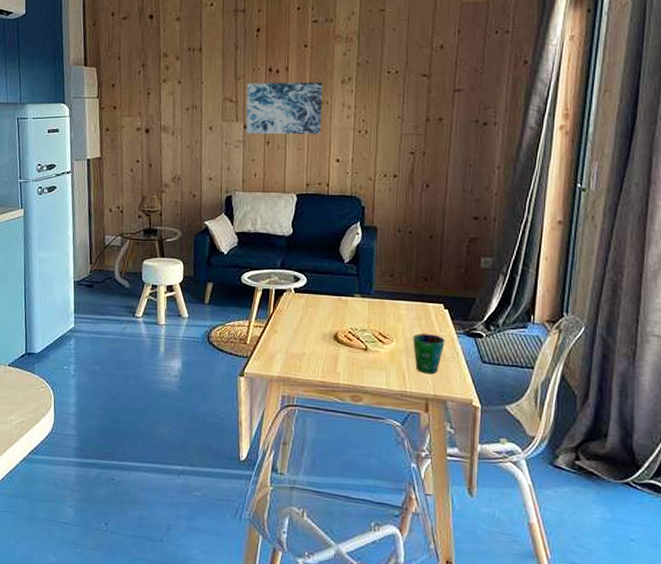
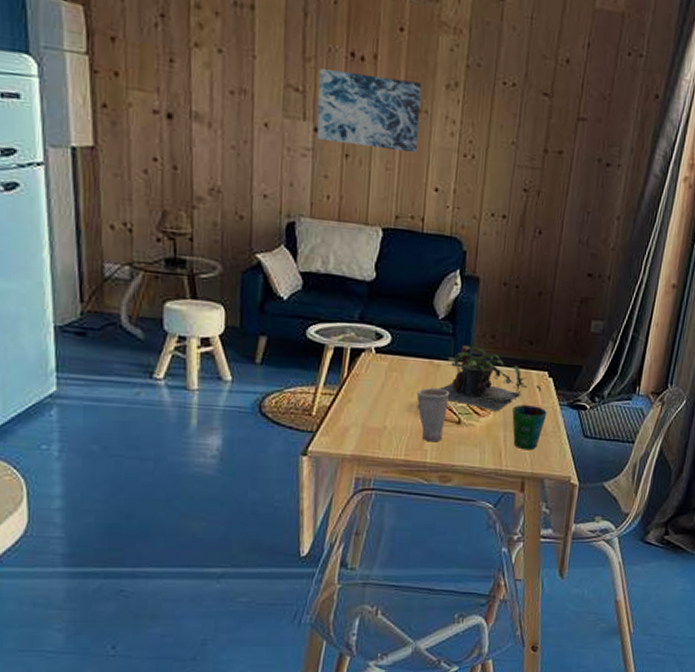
cup: none [329,320,357,367] -> present [416,388,450,443]
plant: none [347,284,439,340] -> present [438,345,542,412]

